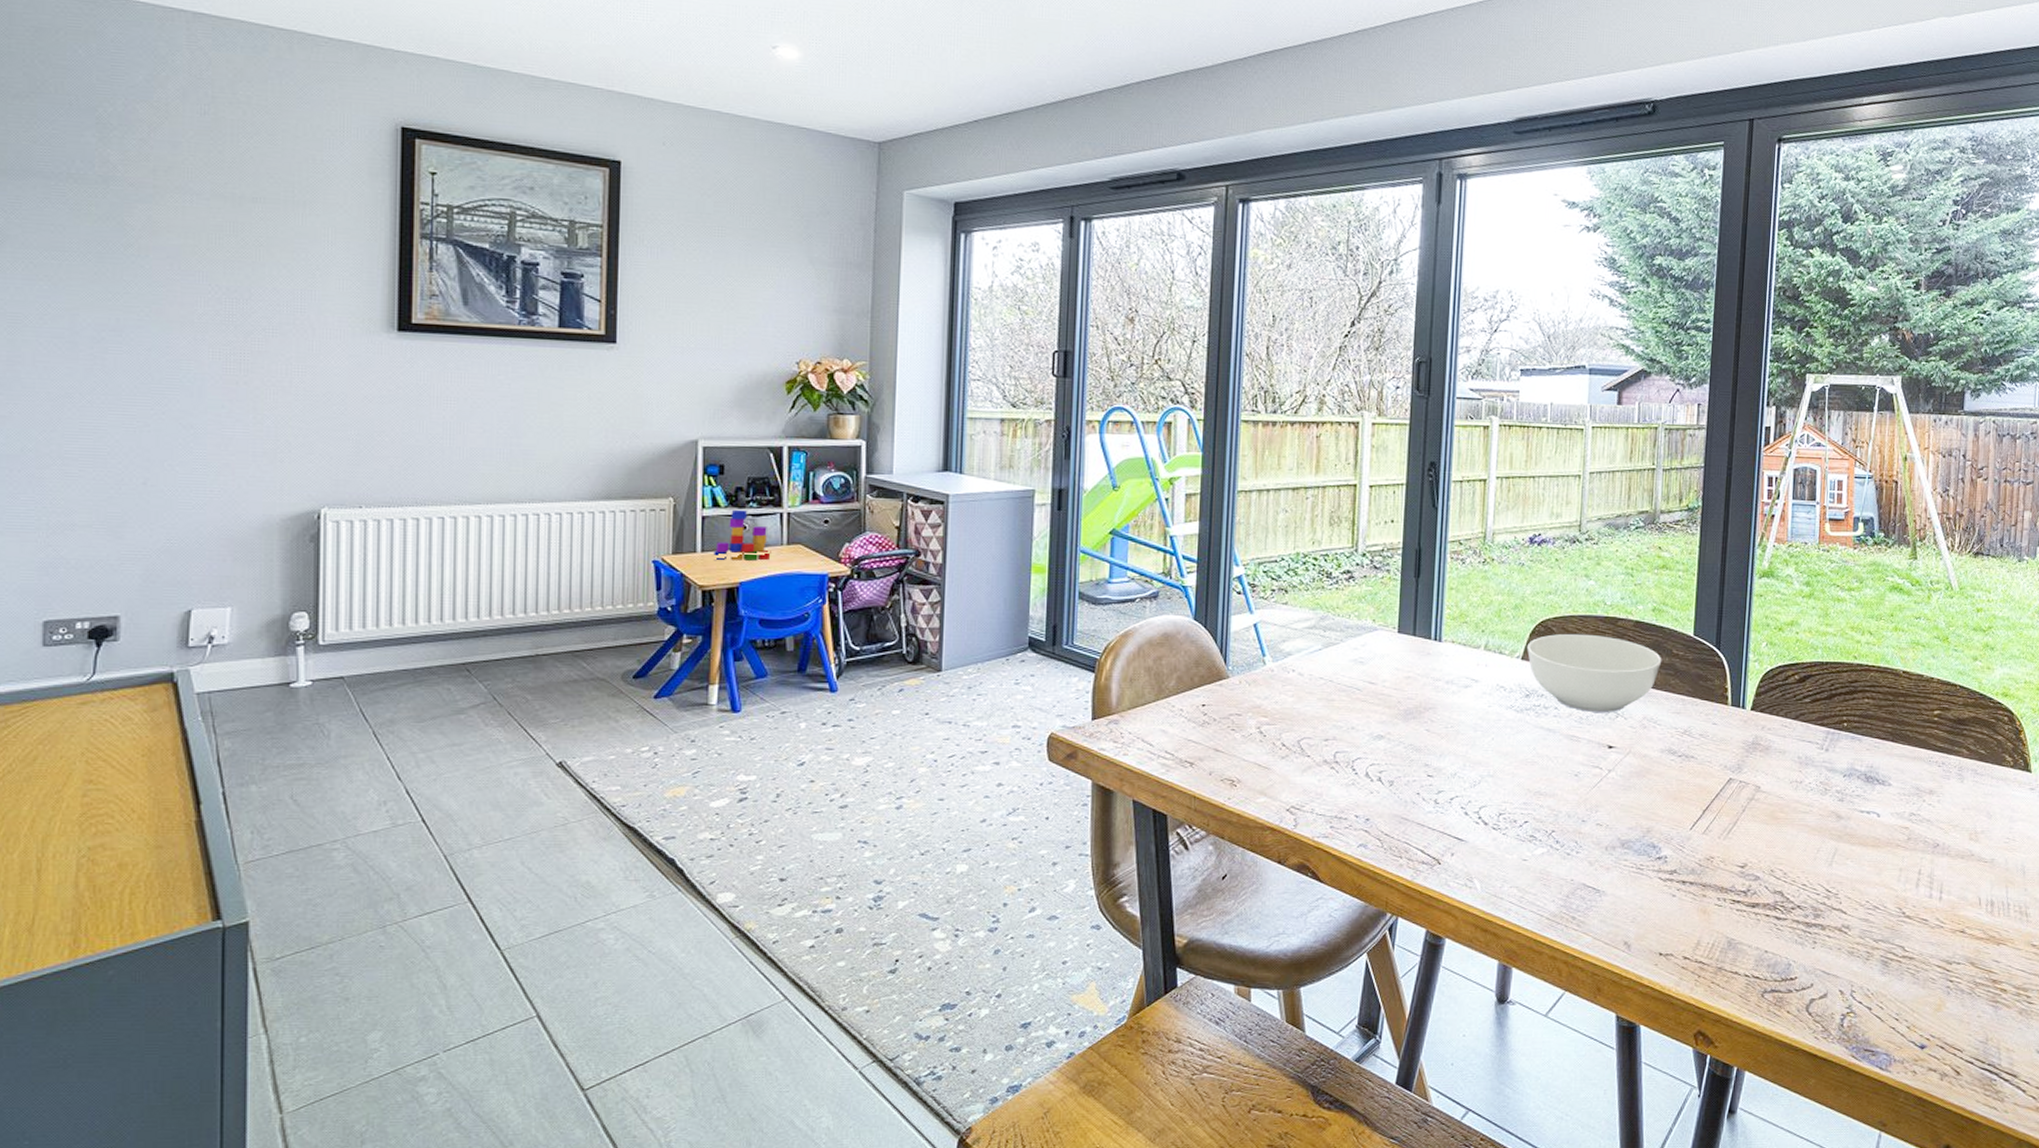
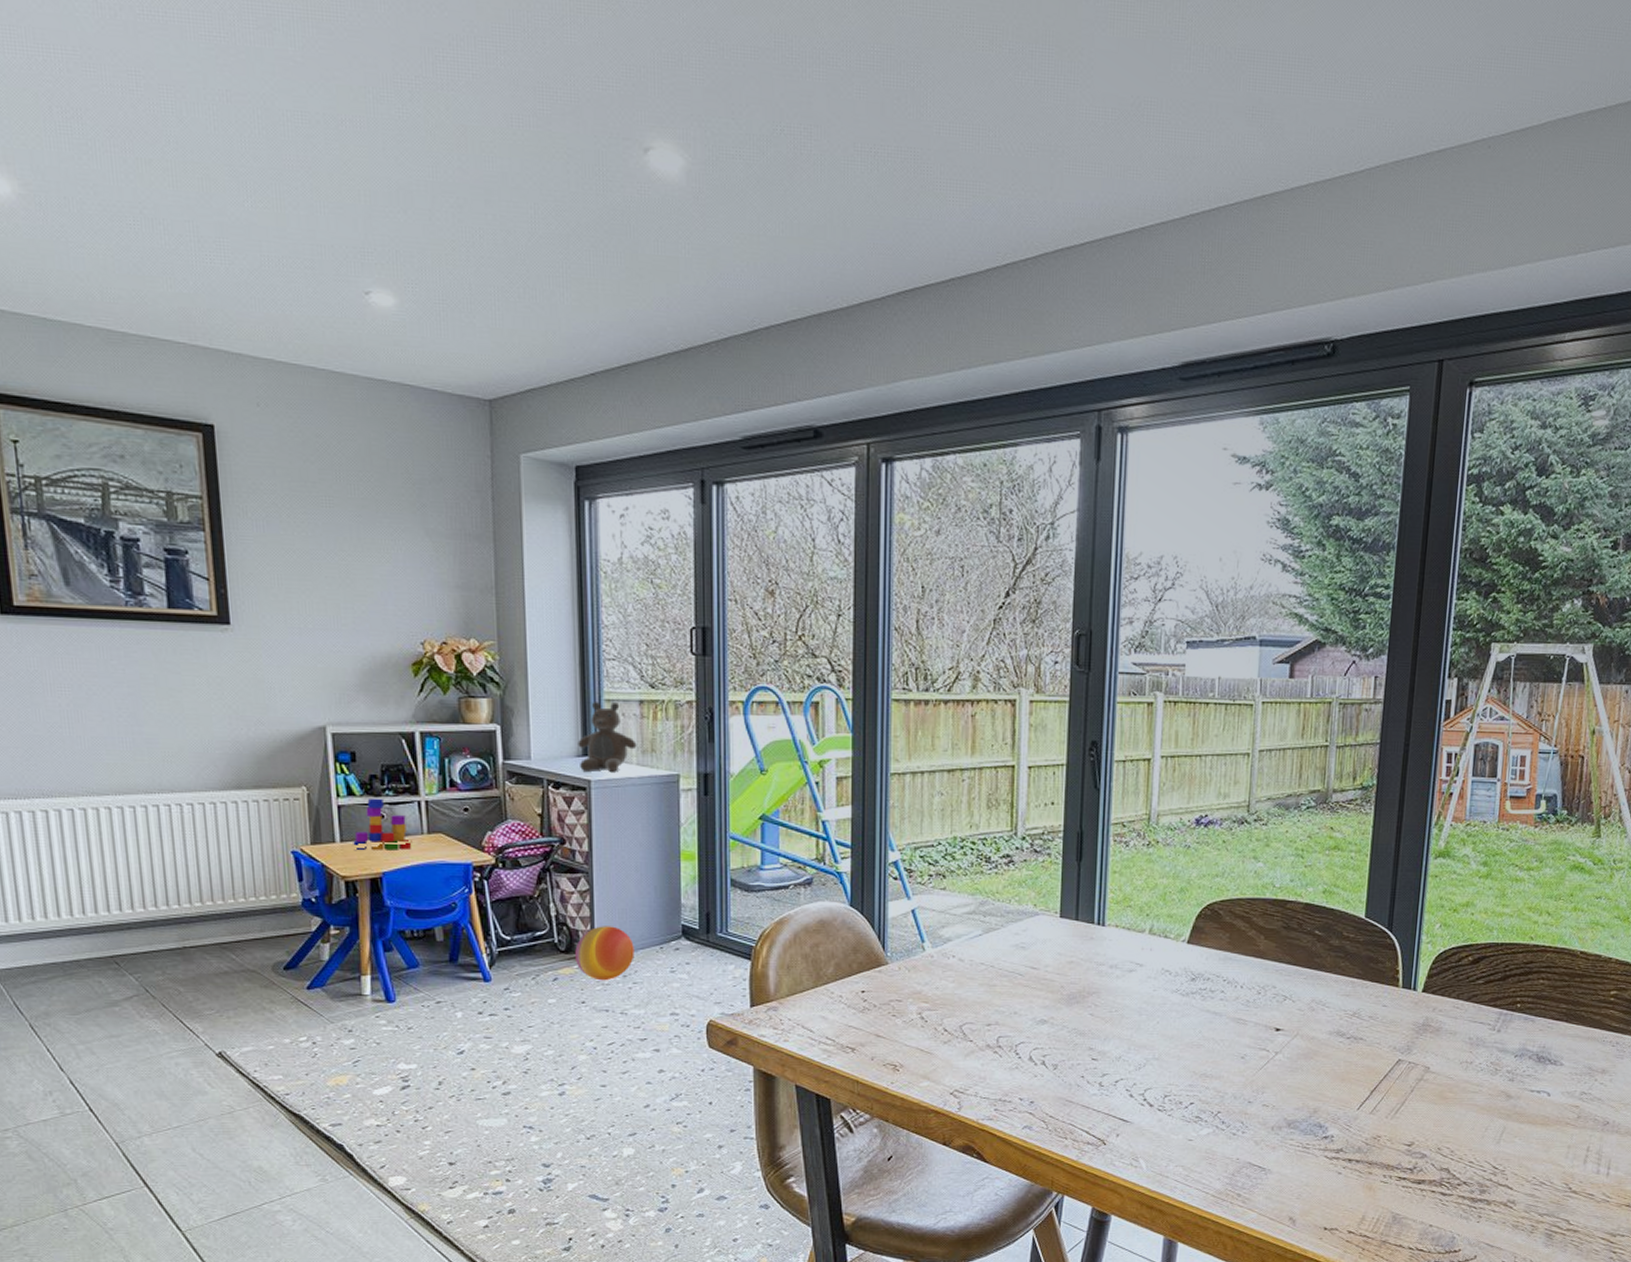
ball: none [922,637,981,692] -> present [575,926,635,981]
stuffed animal: none [939,420,996,487] -> present [578,702,637,772]
bowl: present [1526,633,1662,712] -> none [1192,916,1332,995]

